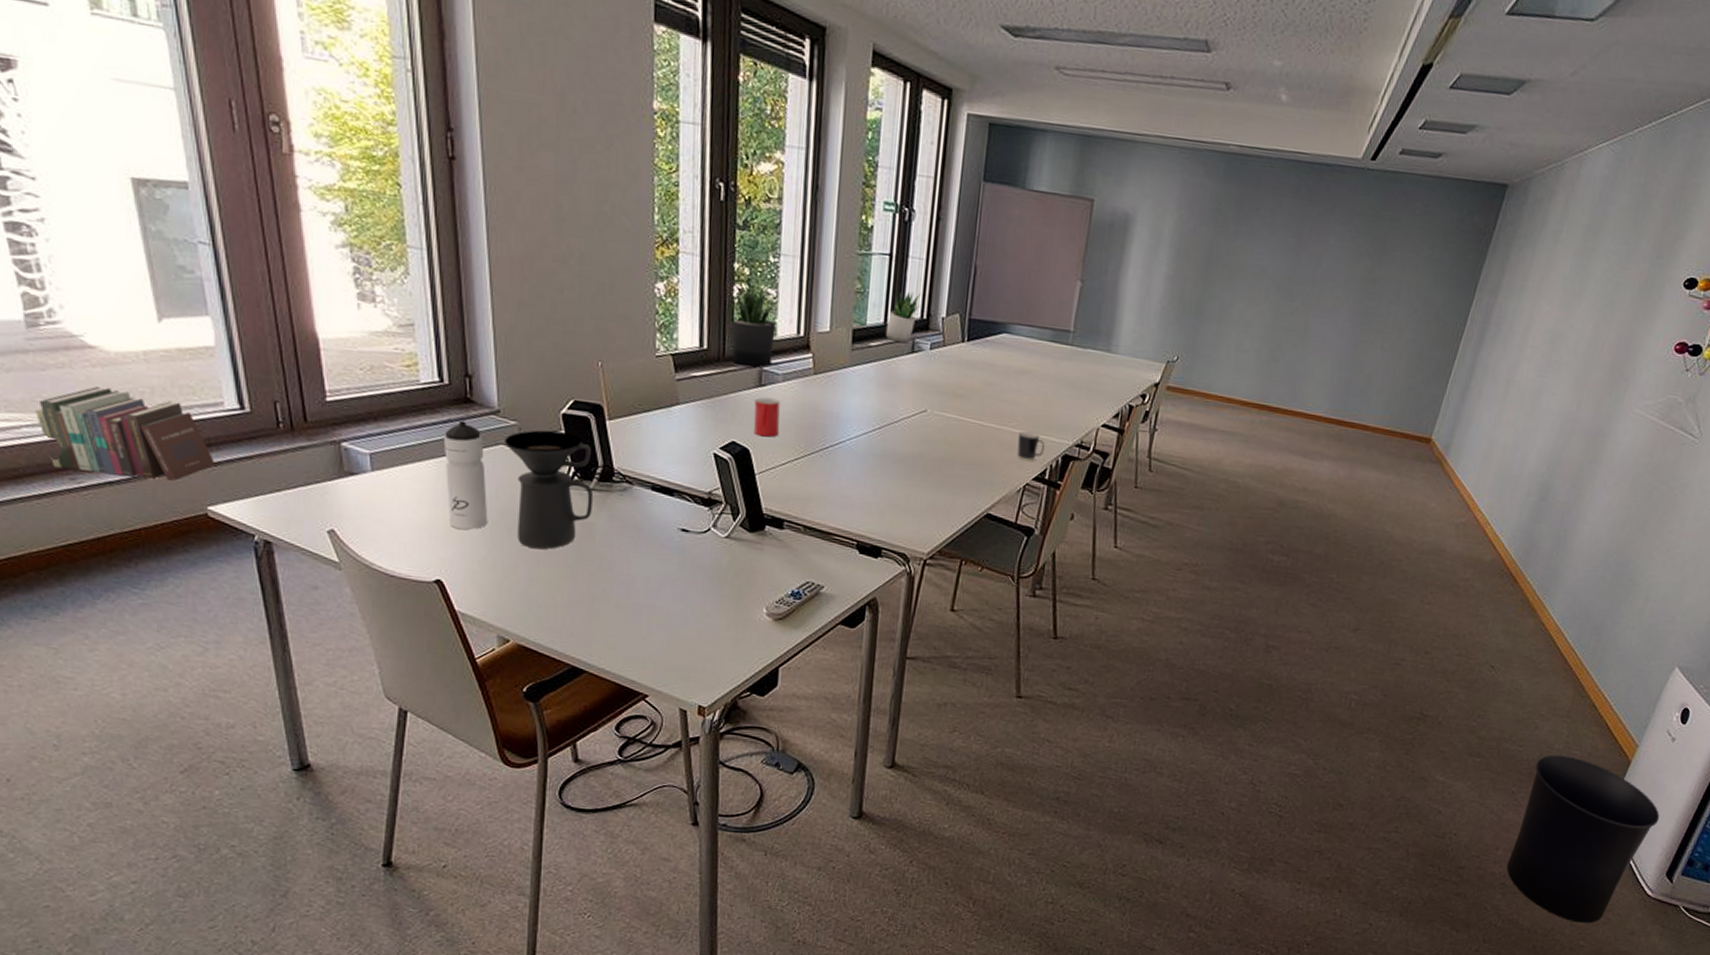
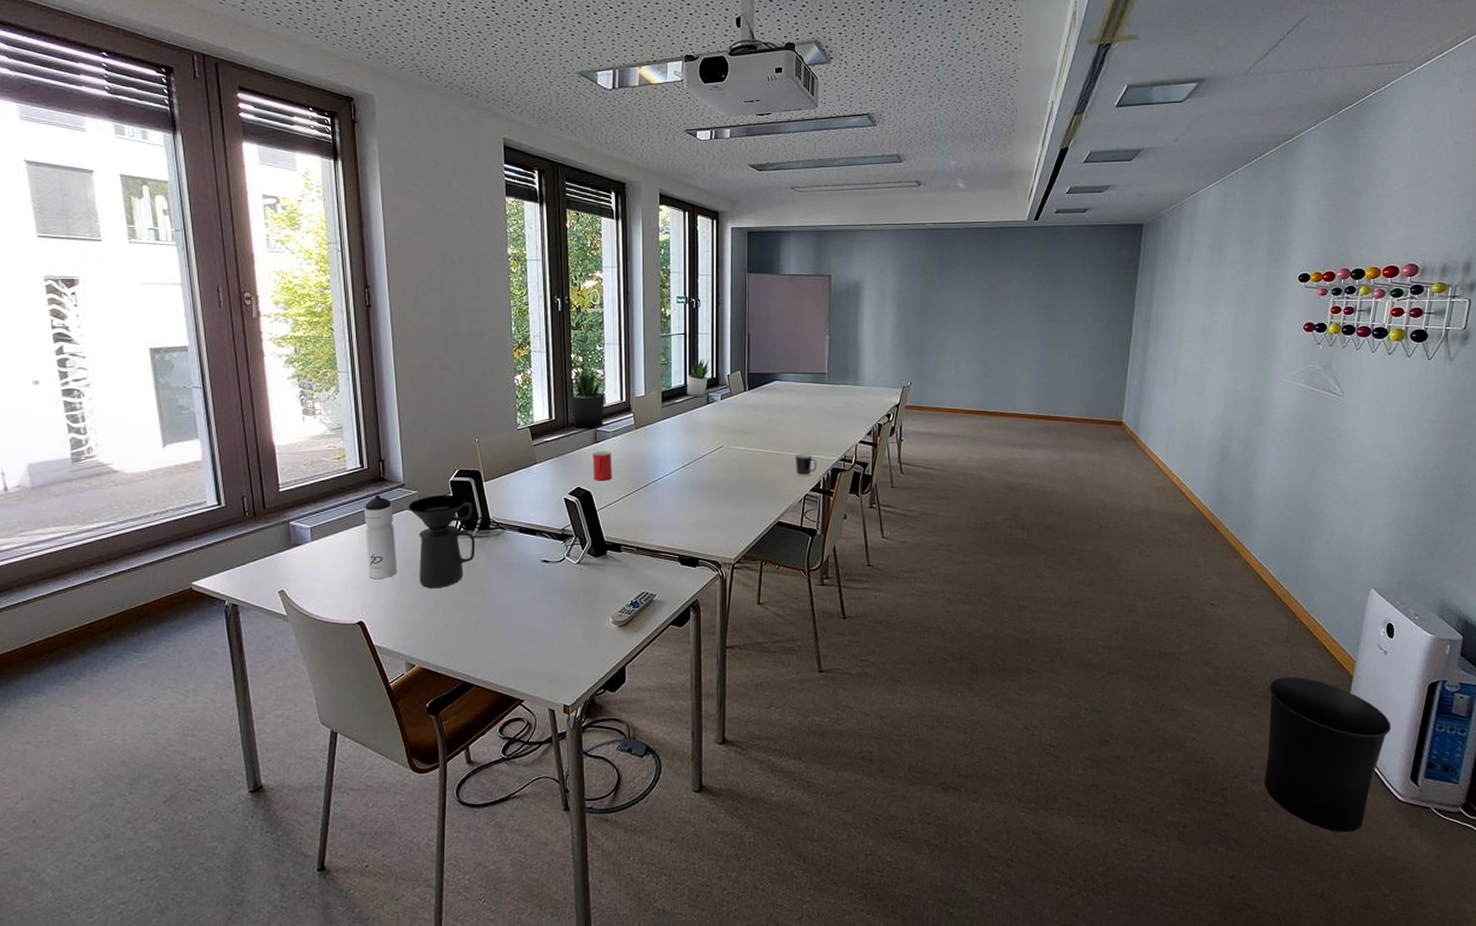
books: present [35,387,215,481] -> none [74,500,199,565]

